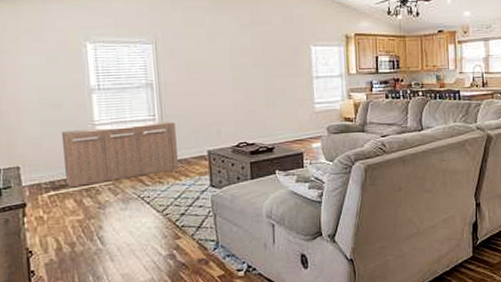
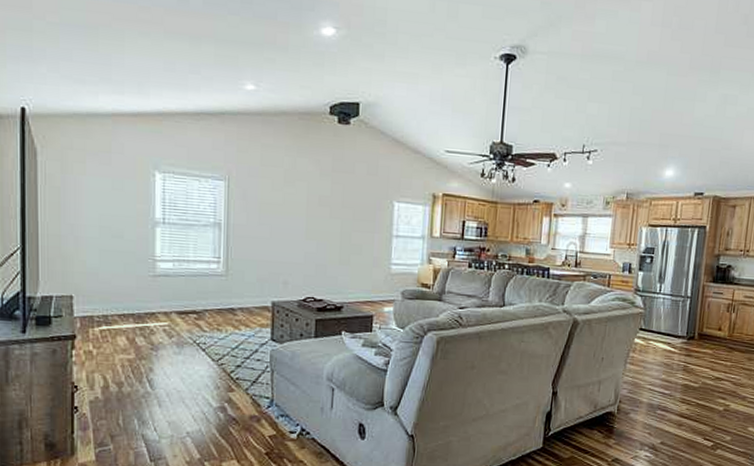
storage cabinet: present [62,121,178,188] -> none [120,263,240,325]

